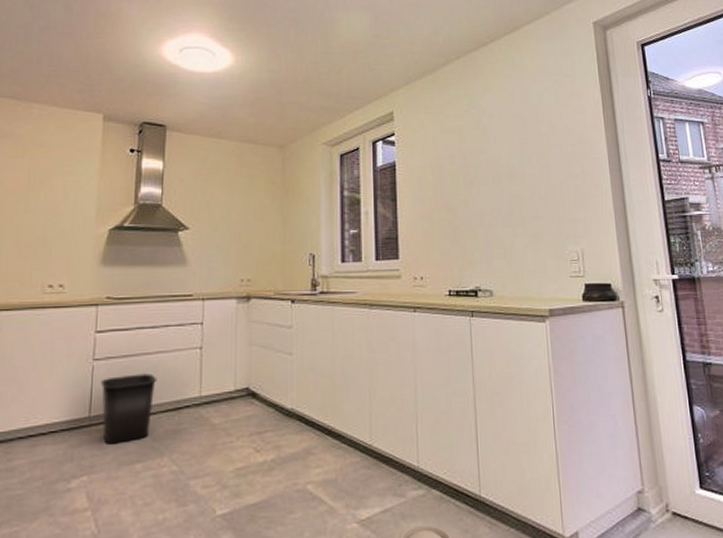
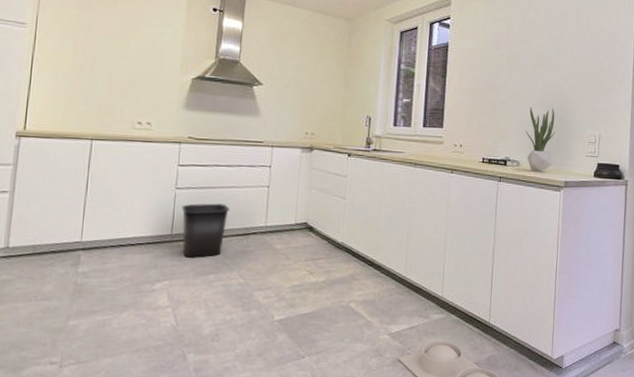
potted plant: none [494,223,532,301] -> present [525,107,555,172]

